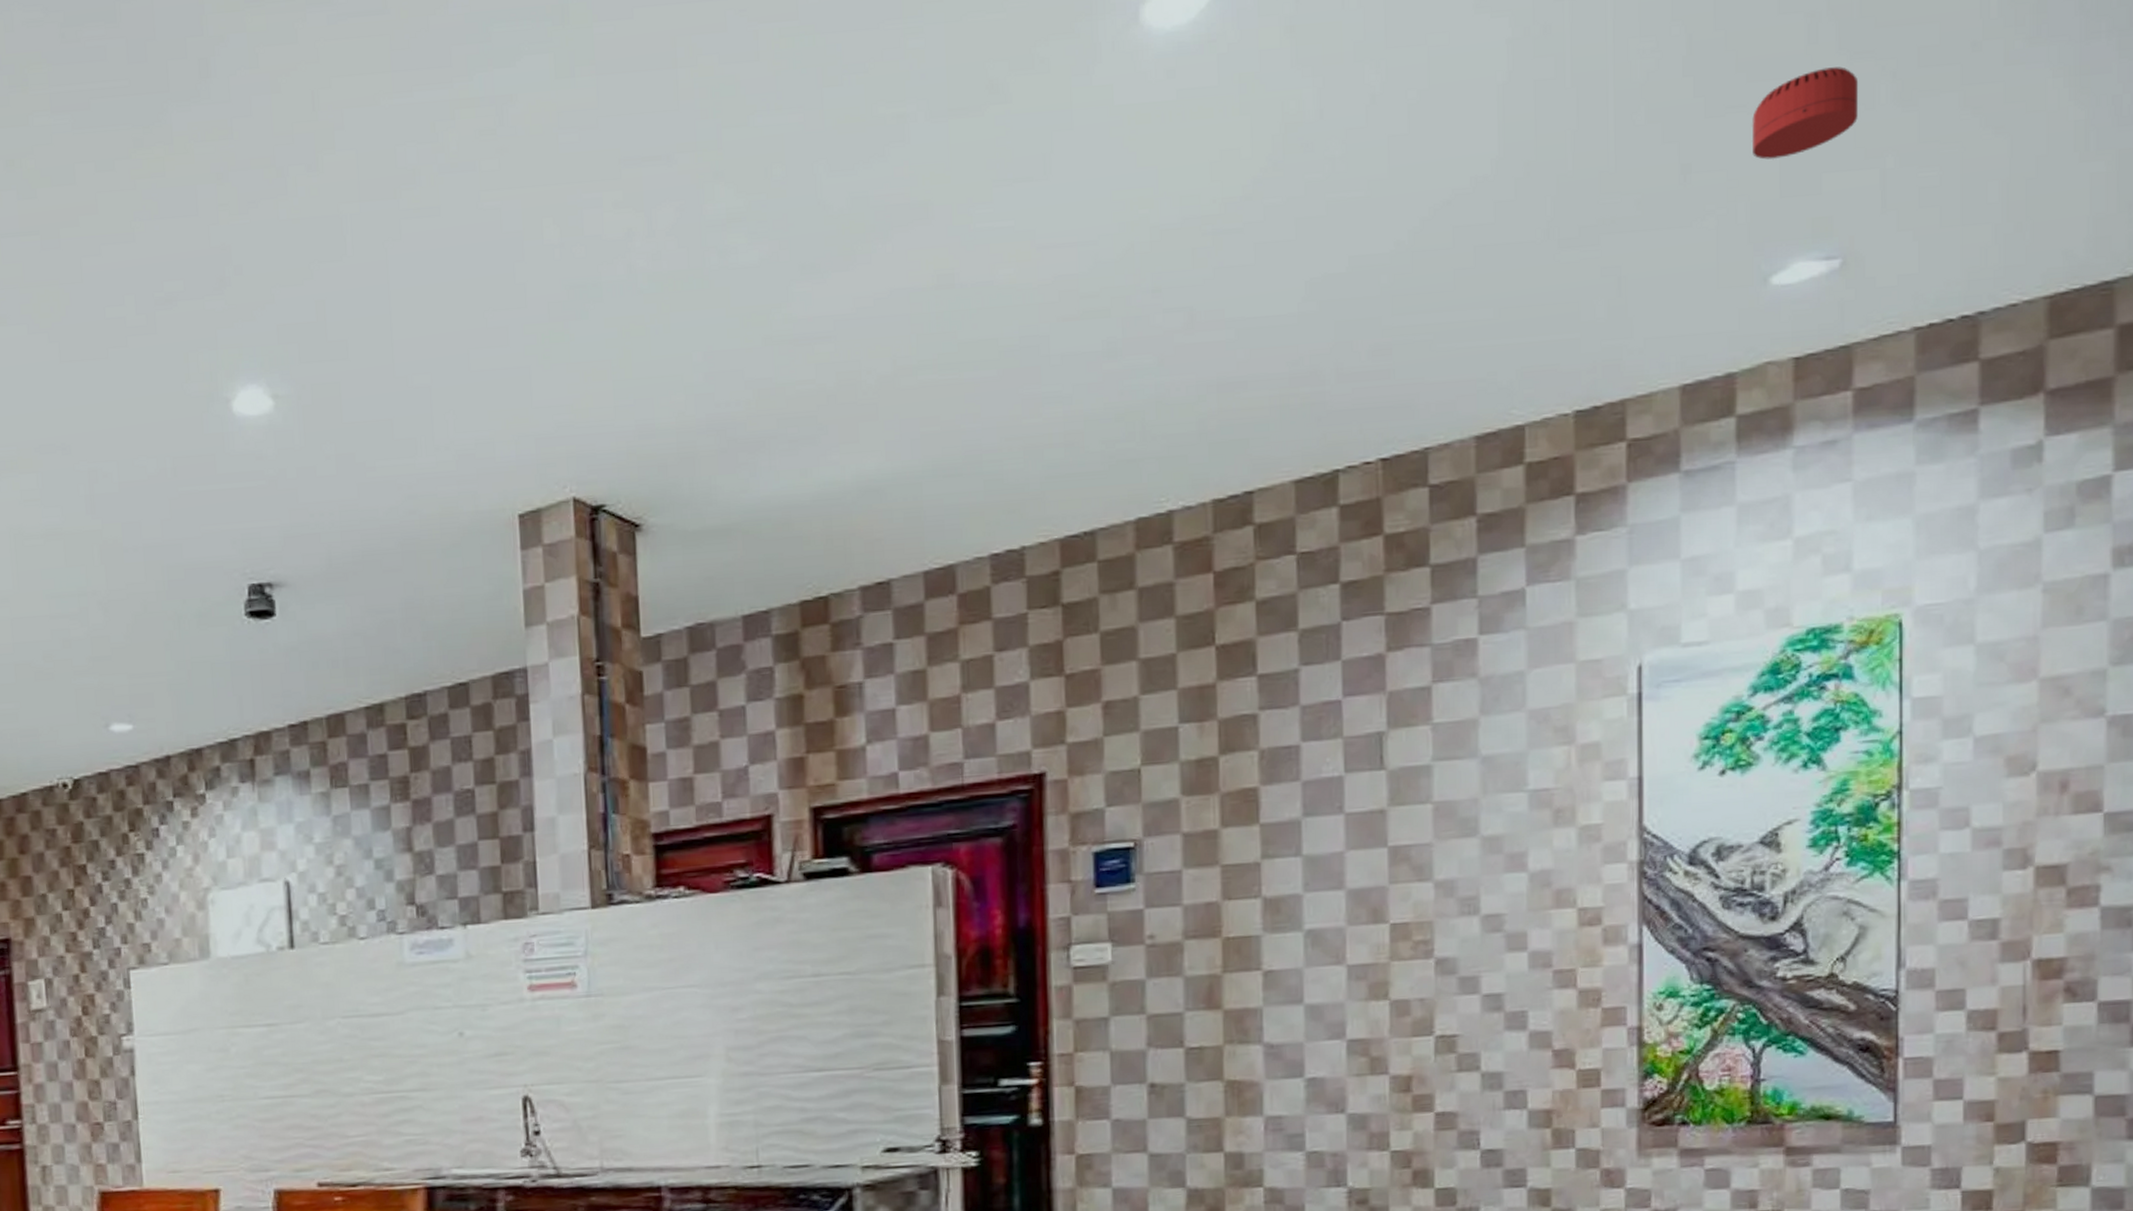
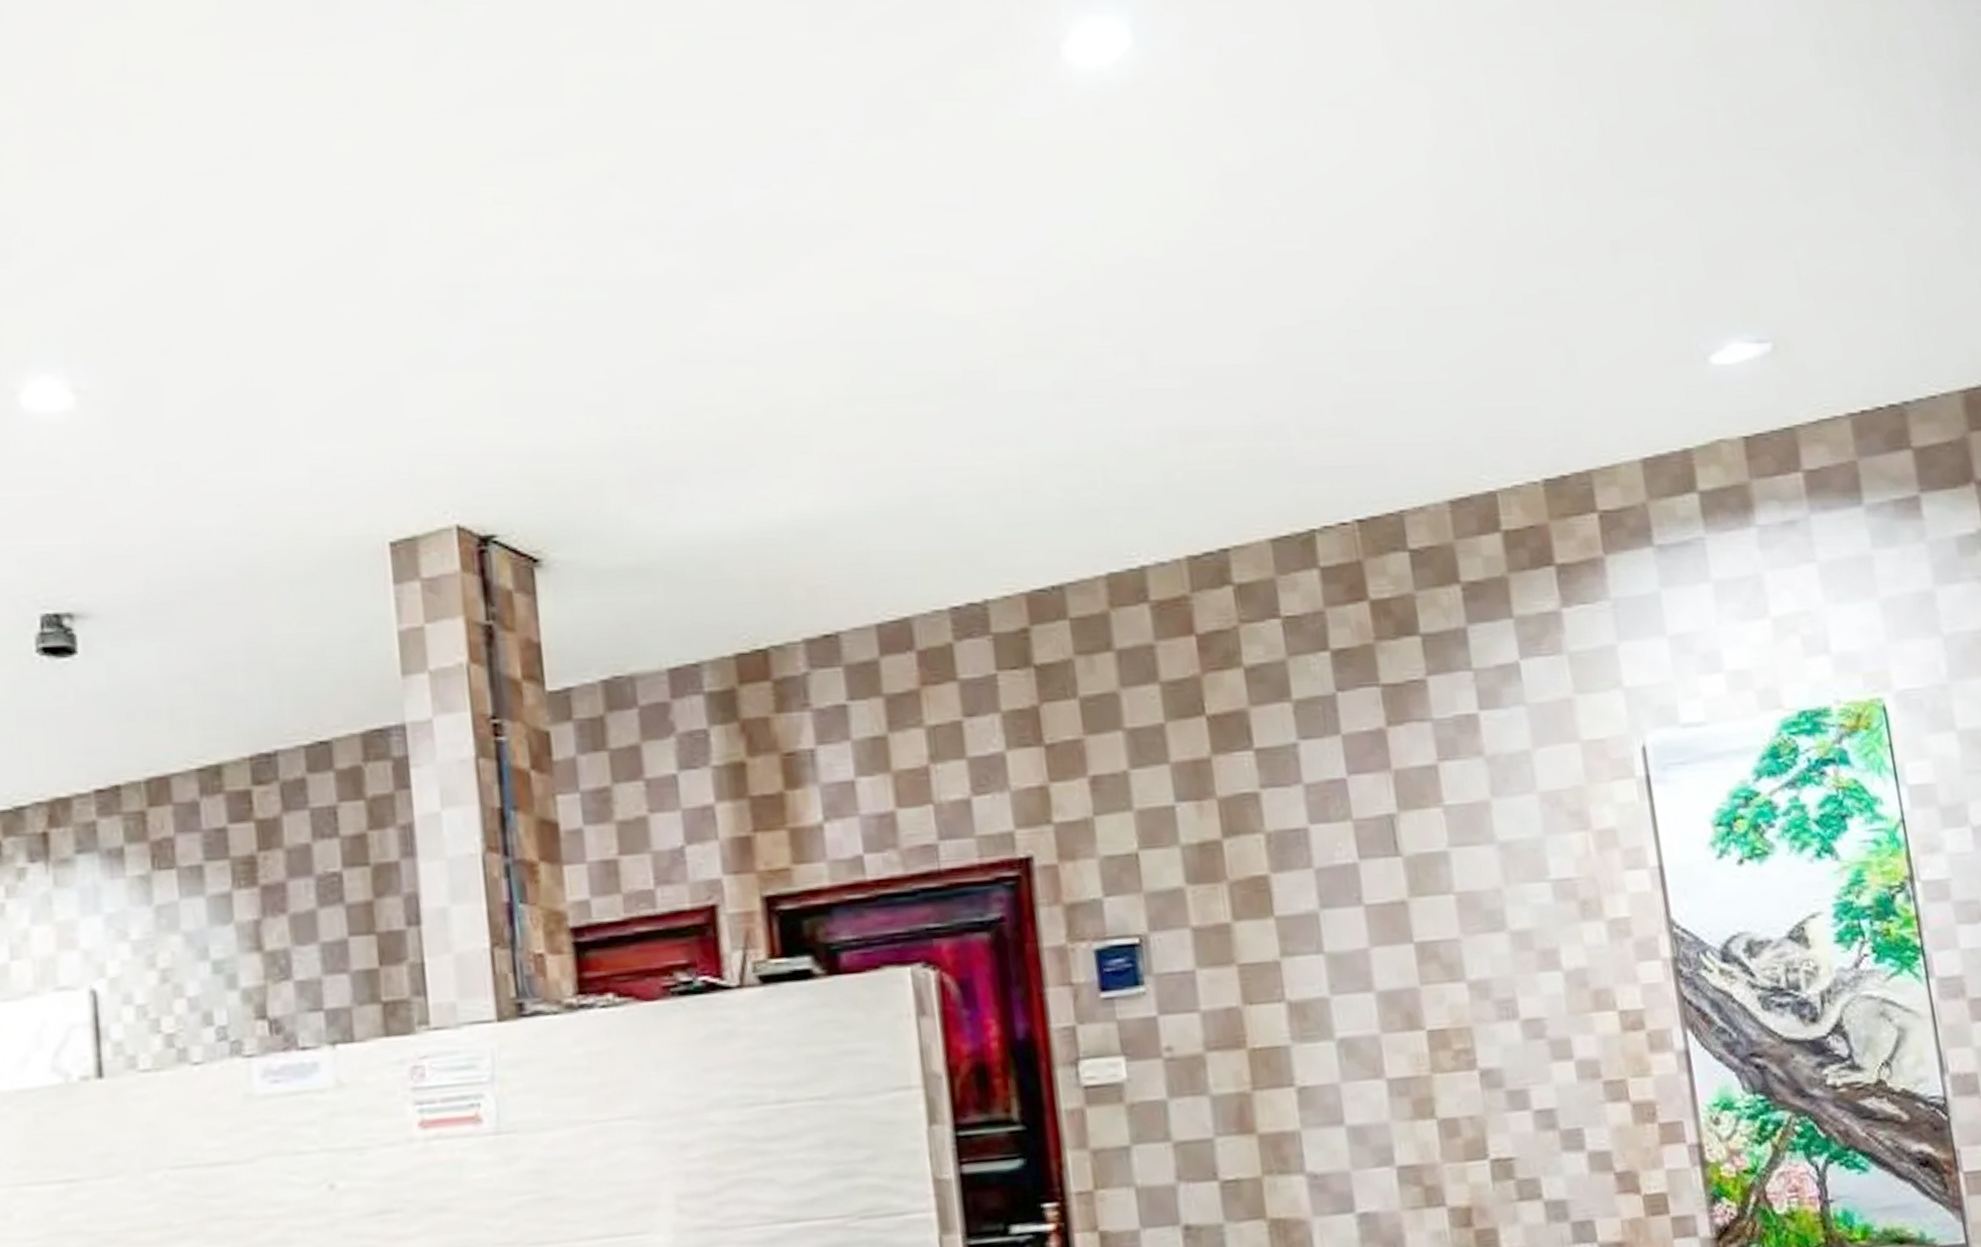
smoke detector: present [1751,66,1859,160] -> none [1669,161,1765,243]

